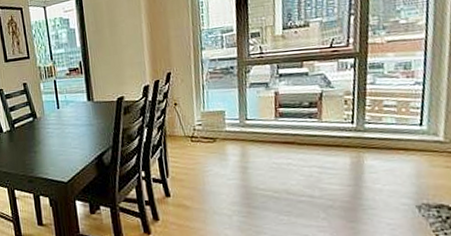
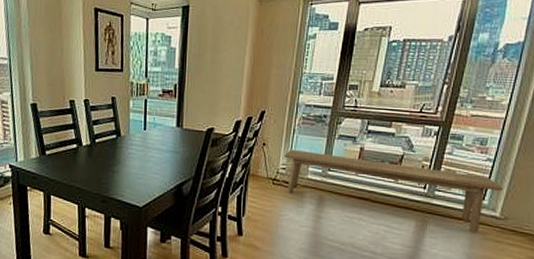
bench: none [198,100,442,161] -> present [284,149,504,232]

